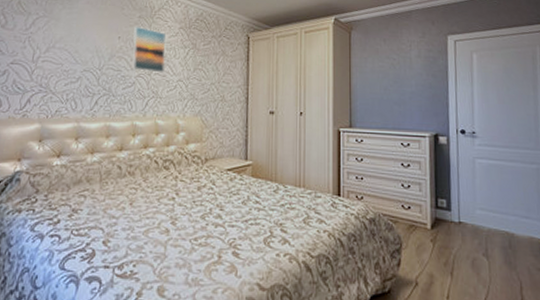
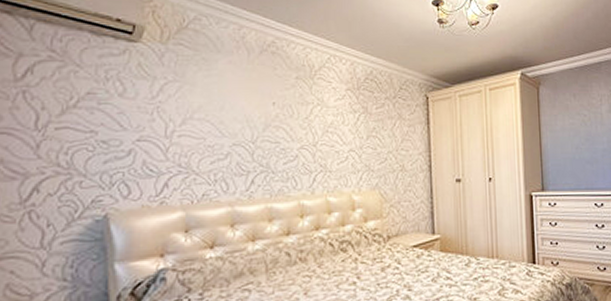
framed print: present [131,26,166,73] -> none [290,89,332,143]

